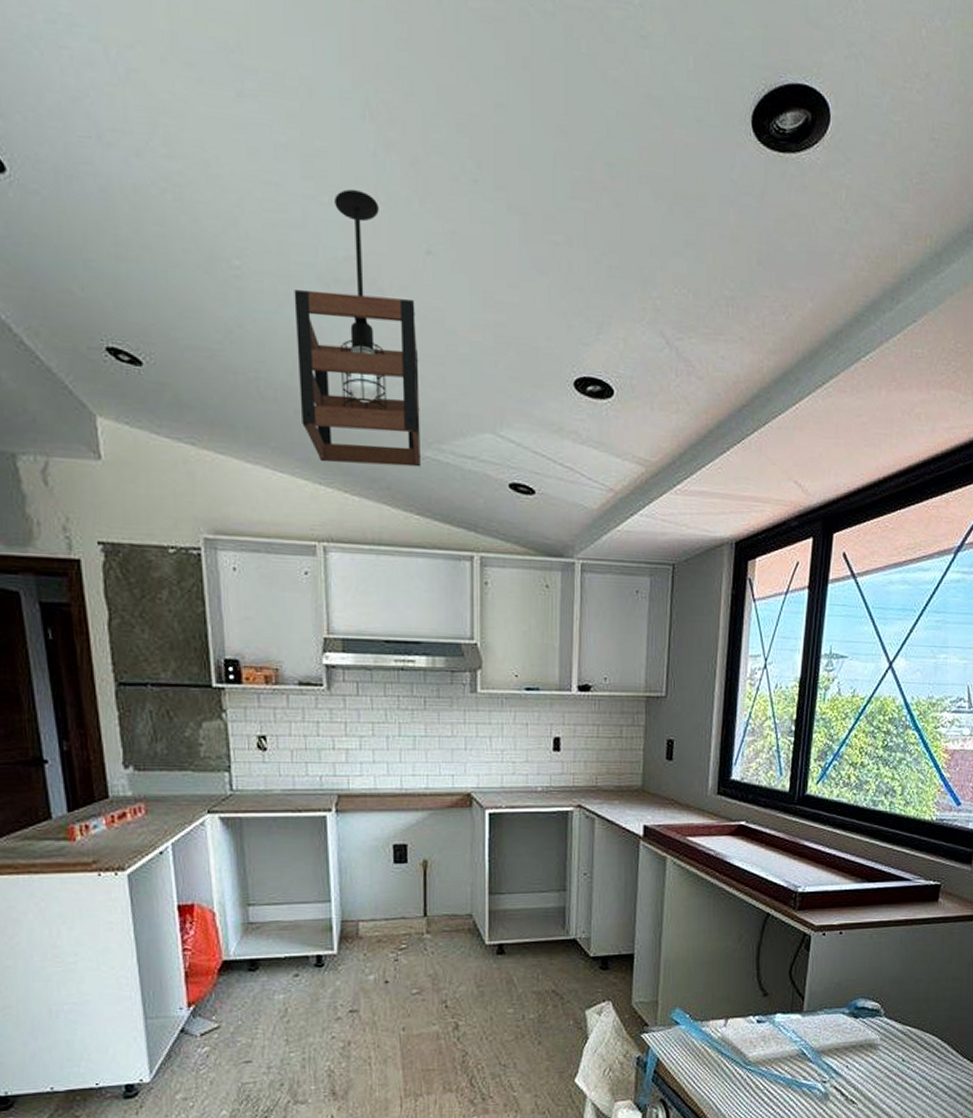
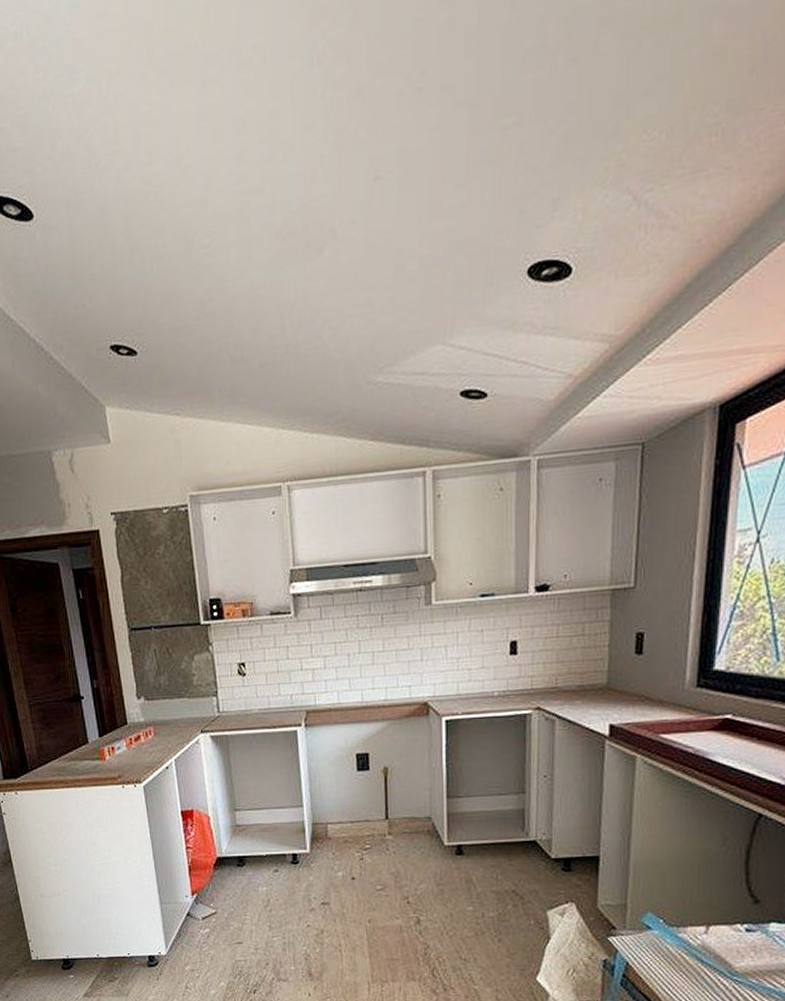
pendant light: present [294,189,420,467] -> none [255,137,373,408]

